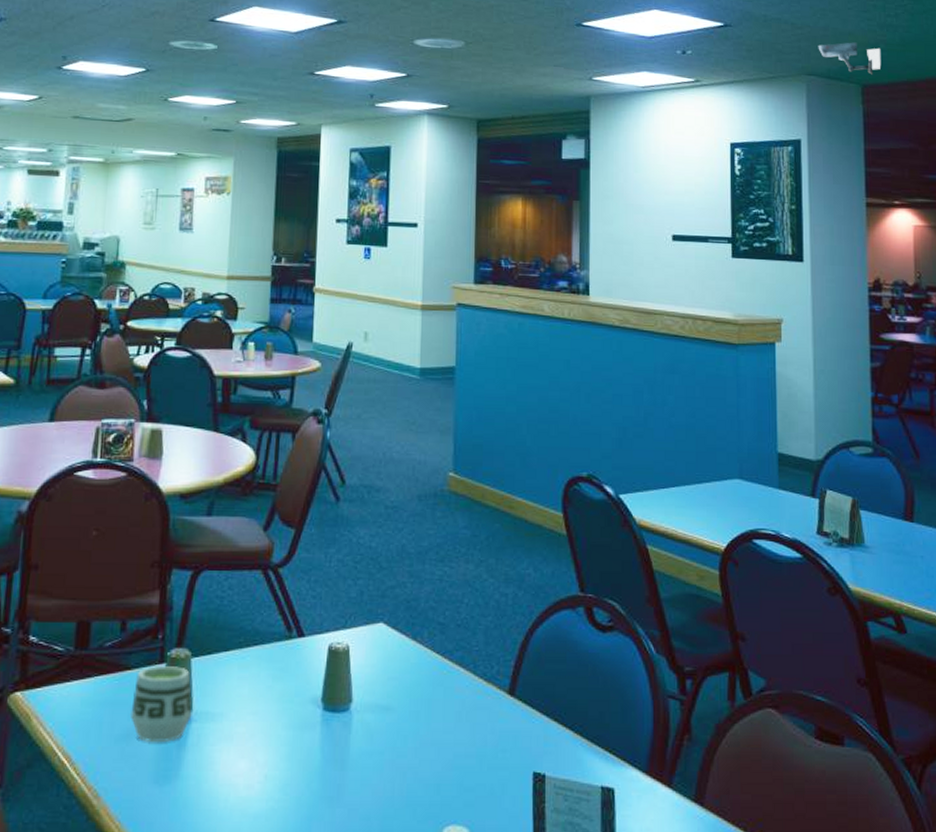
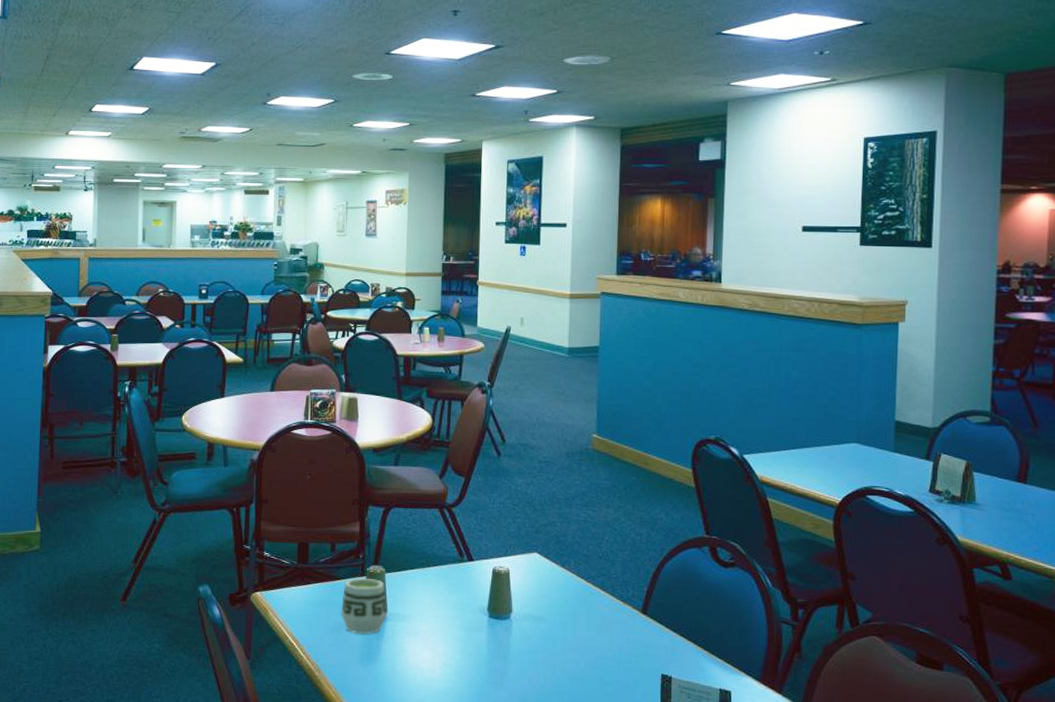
security camera: present [818,42,881,75] -> none [961,31,1029,63]

